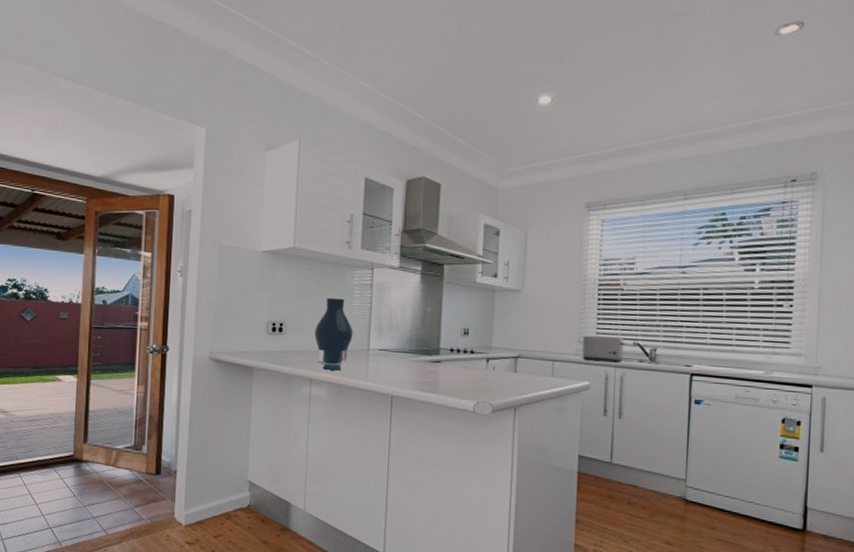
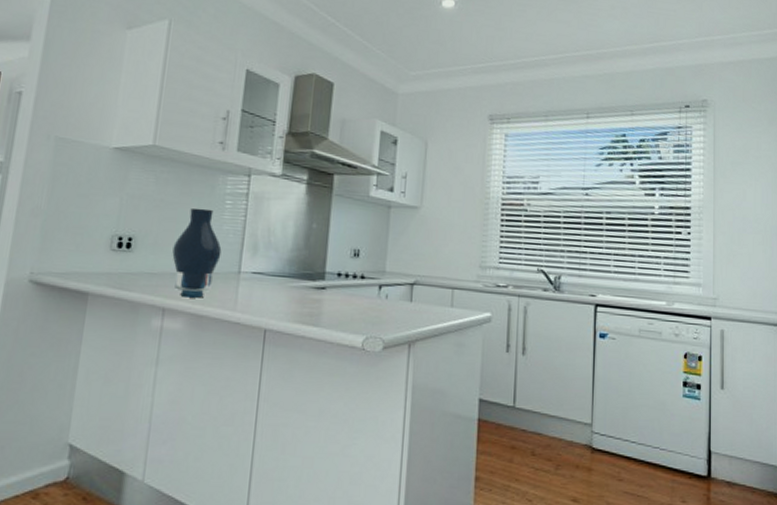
toaster: present [582,335,625,363] -> none [484,260,529,291]

